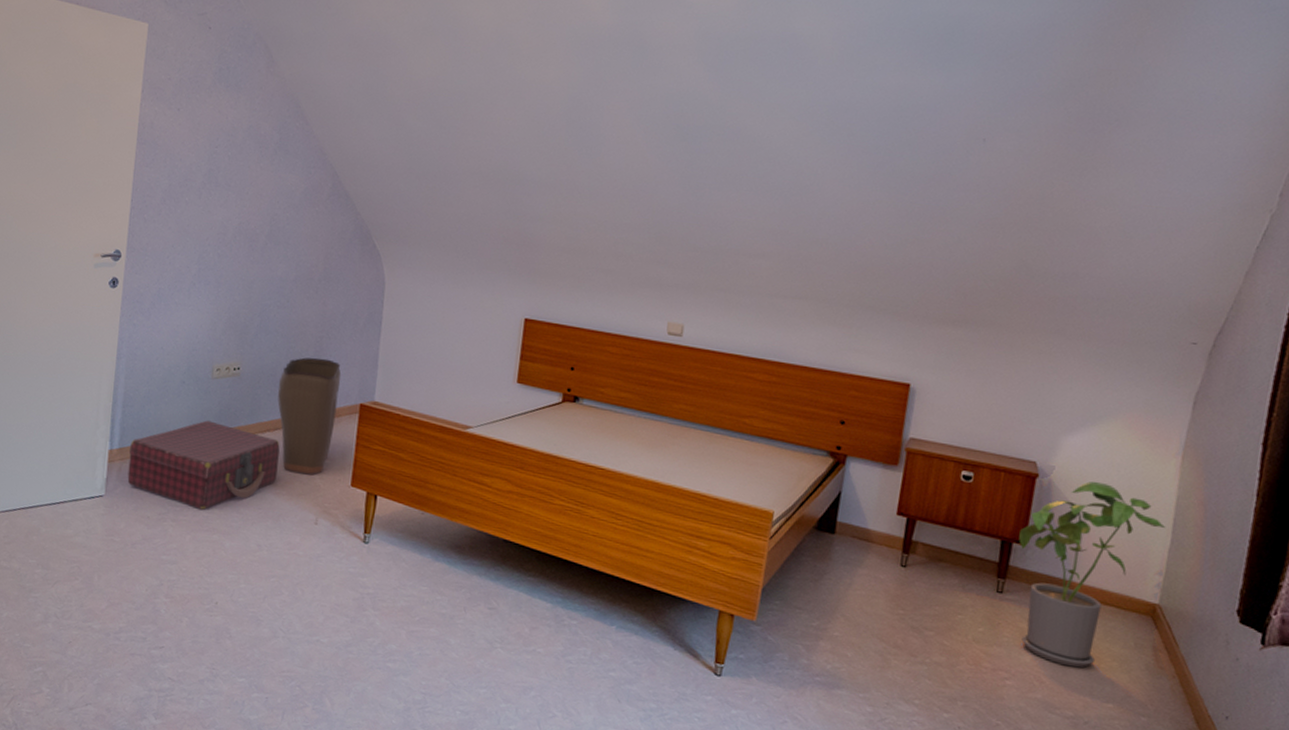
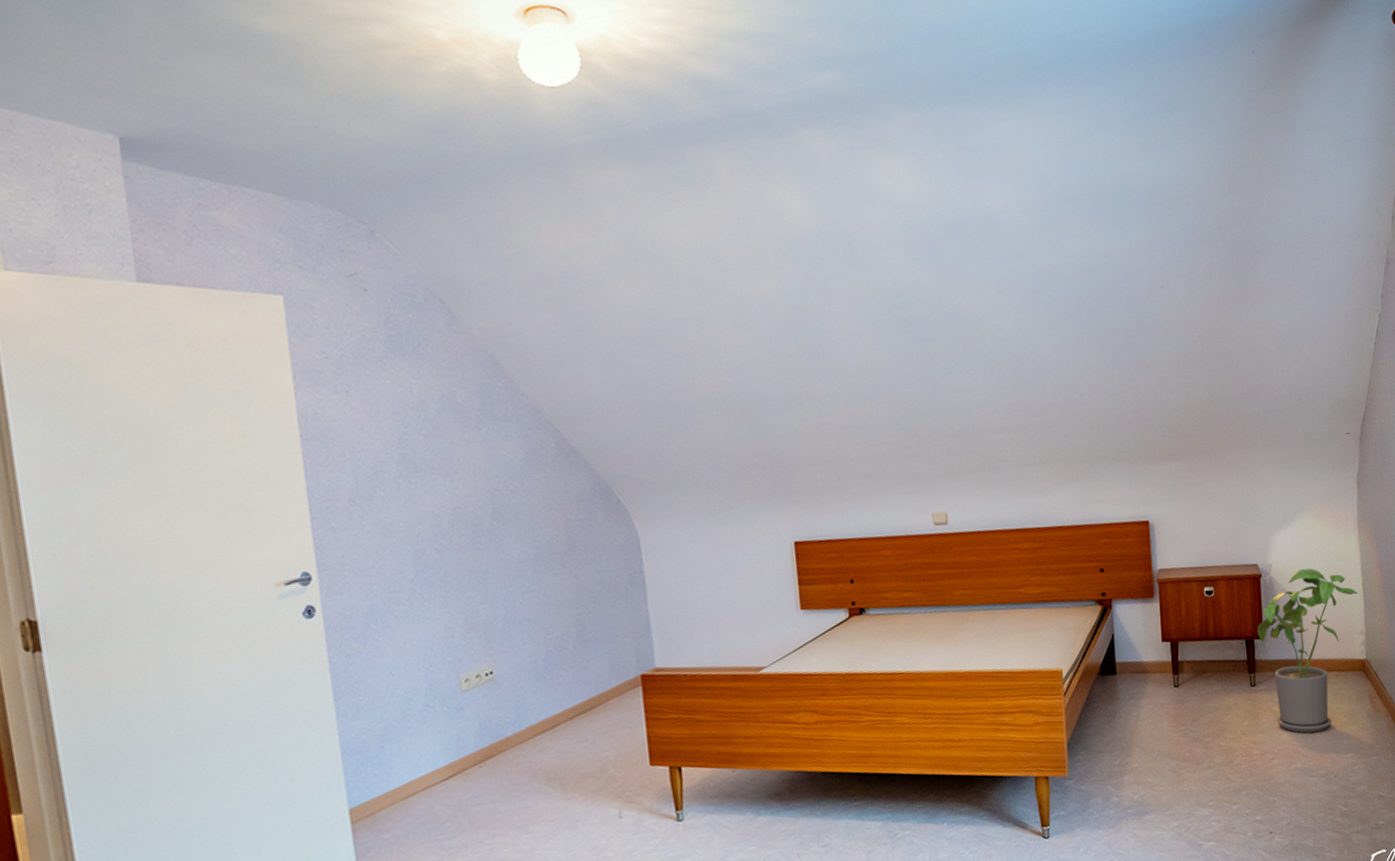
suitcase: present [127,420,280,510] -> none [376,738,565,844]
laundry basket: present [277,357,342,474] -> none [542,635,619,770]

